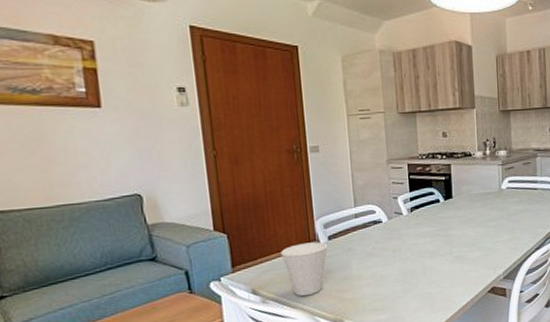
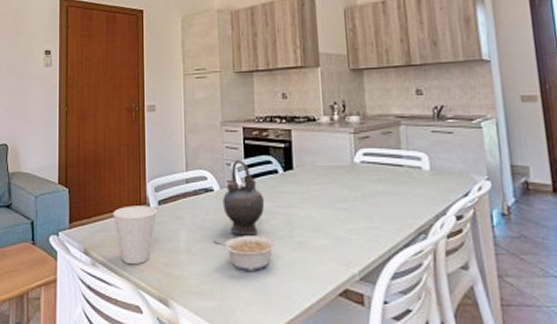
legume: none [383,255,438,286] -> present [213,236,276,271]
teapot: none [391,192,429,258] -> present [223,159,265,236]

